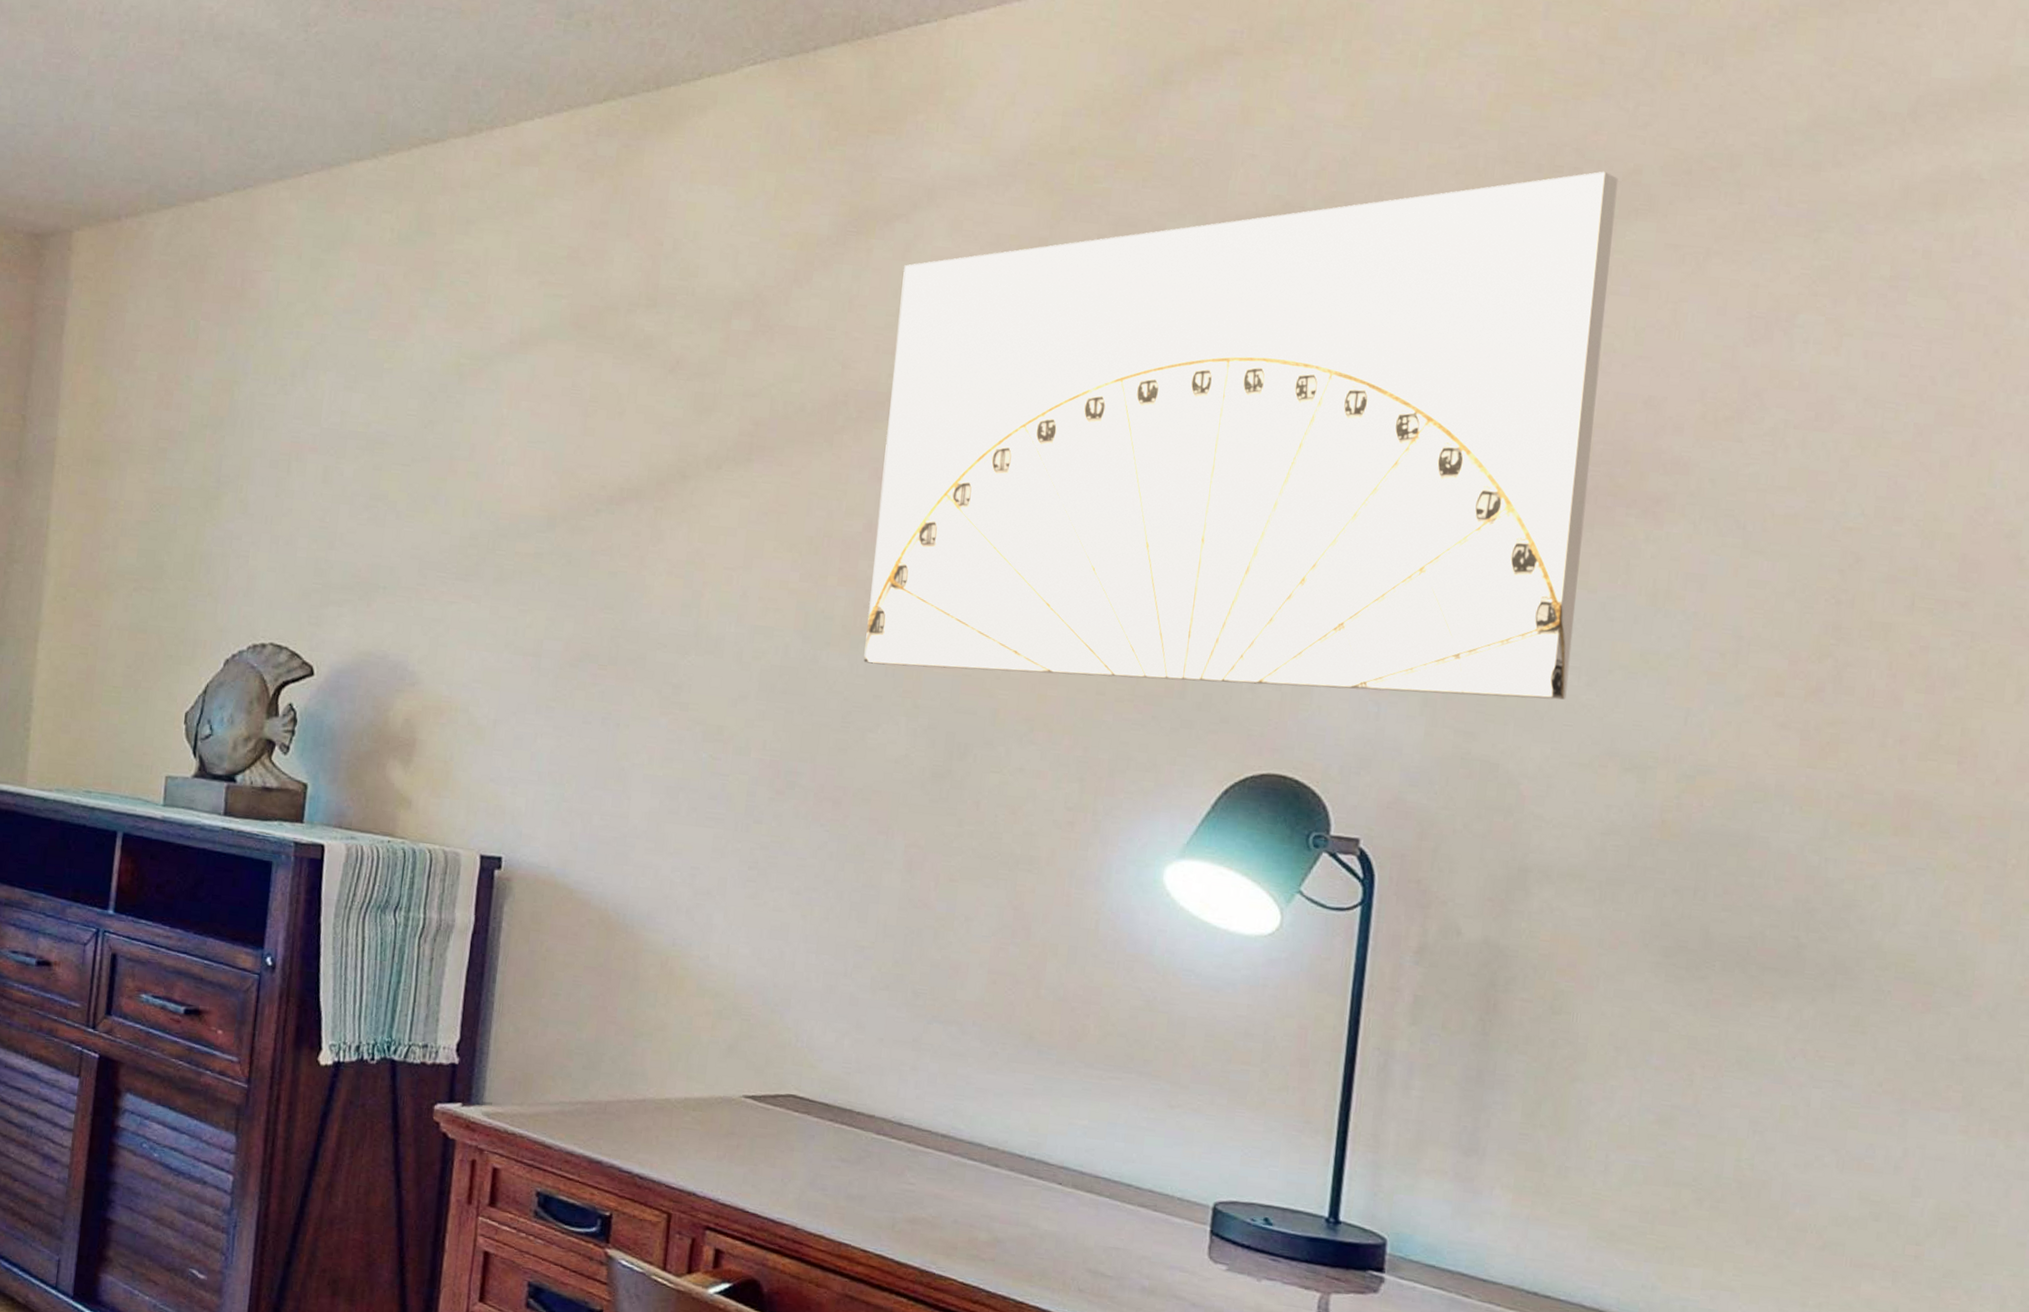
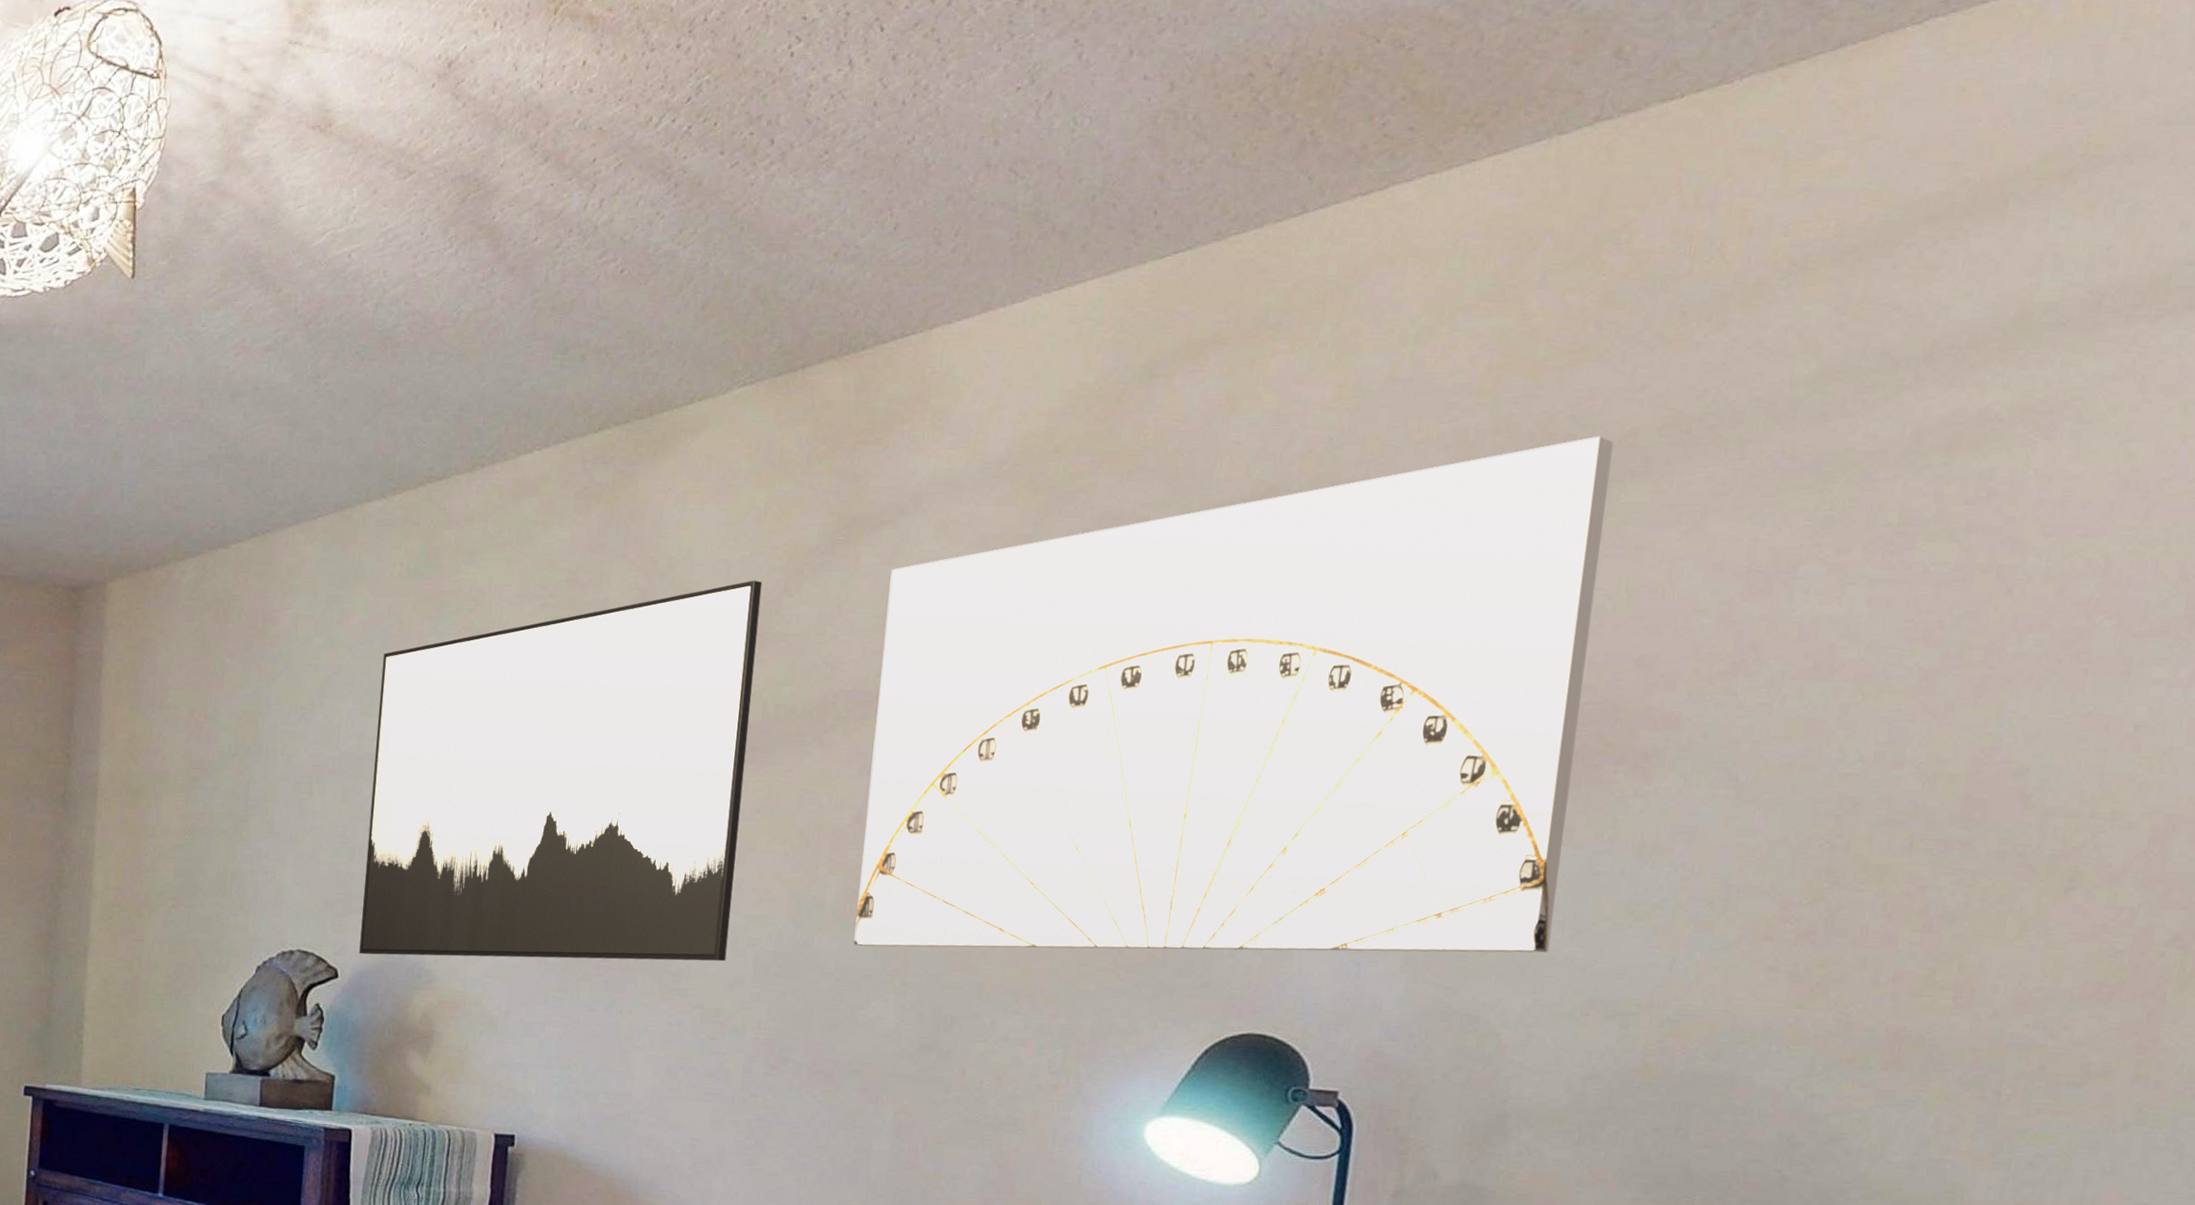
wall art: none [337,268,772,675] -> present [359,580,763,962]

